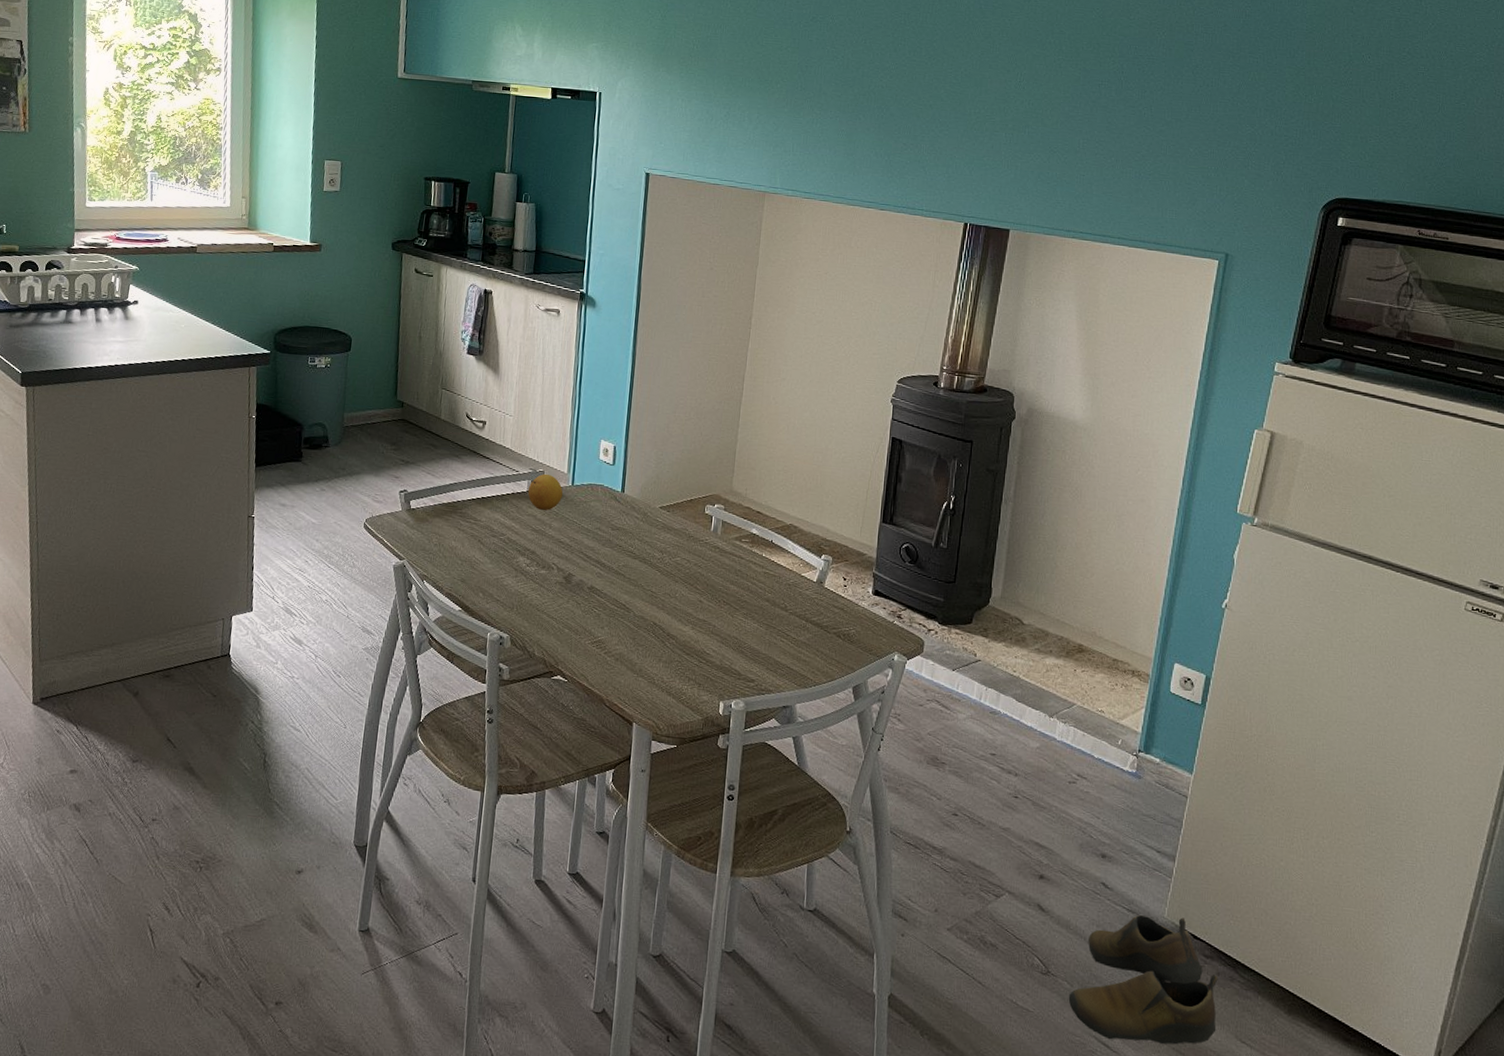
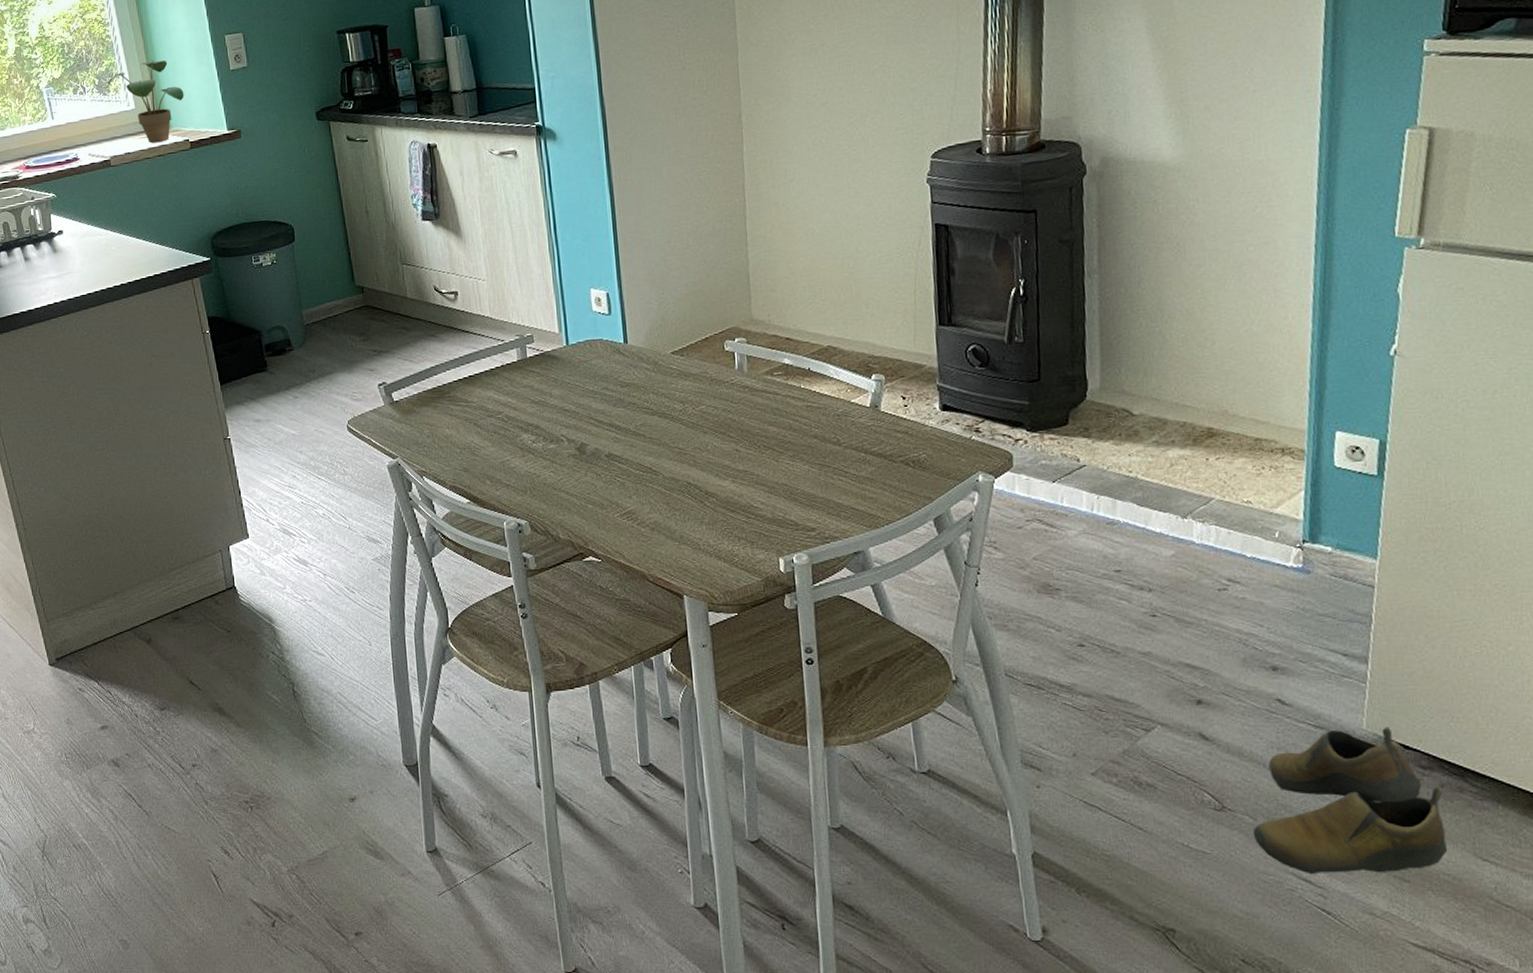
potted plant: none [209,168,278,241] -> present [107,60,184,143]
fruit: present [527,473,563,510] -> none [518,337,558,379]

